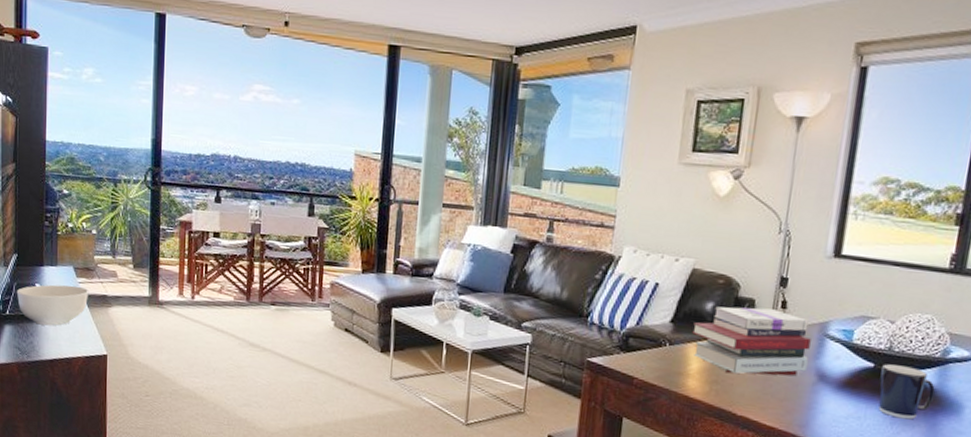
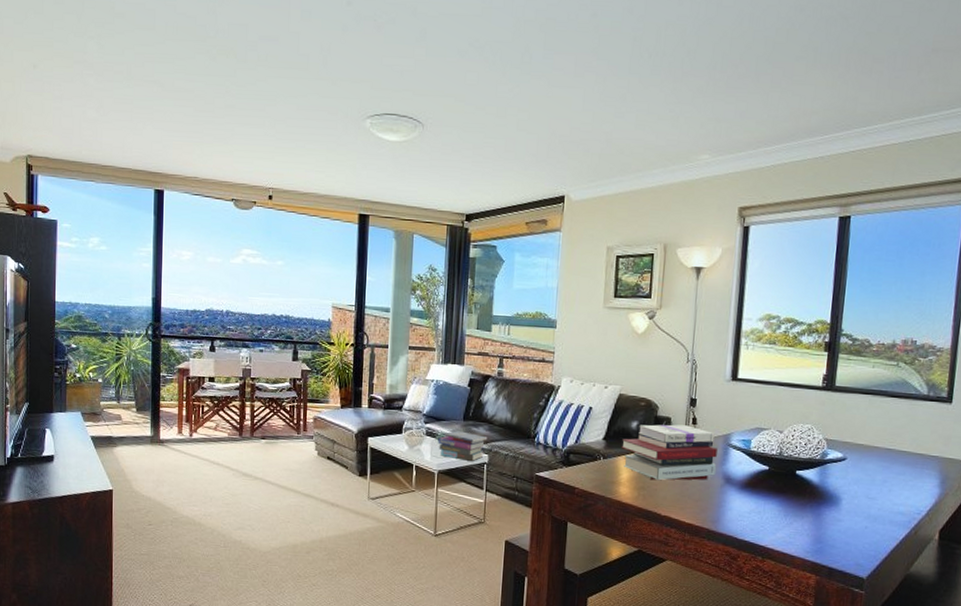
bowl: present [16,284,89,326] -> none [27,428,96,466]
books: none [473,304,532,341] -> present [438,431,488,461]
mug: present [878,364,936,420] -> none [774,466,818,512]

